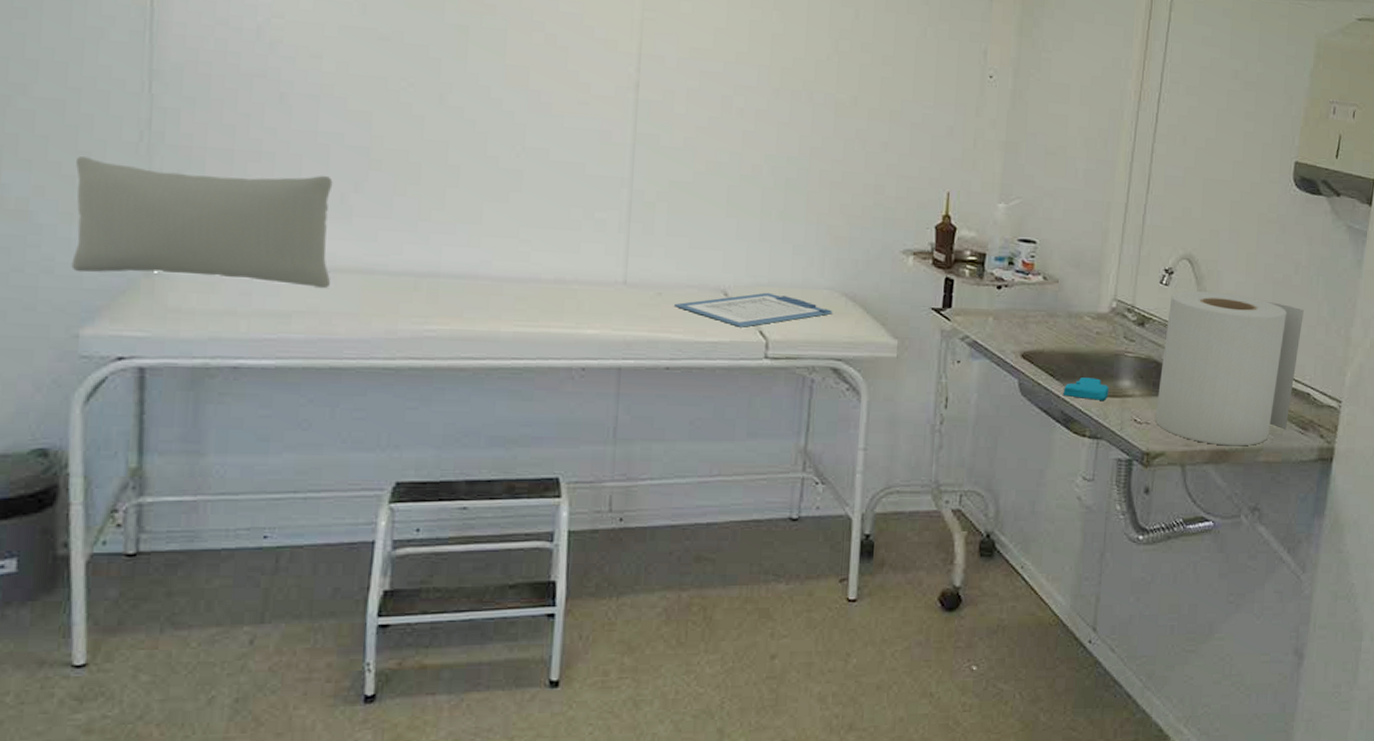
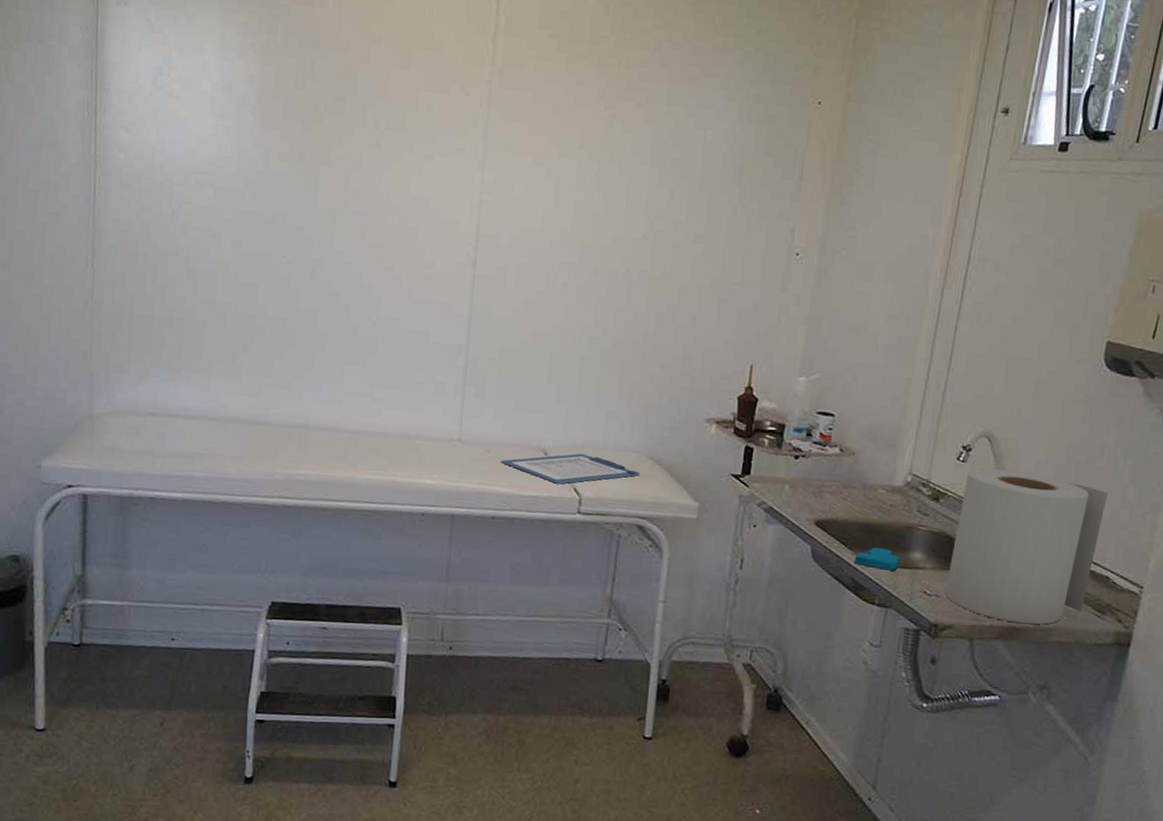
pillow: present [71,156,333,289] -> none [36,320,228,436]

